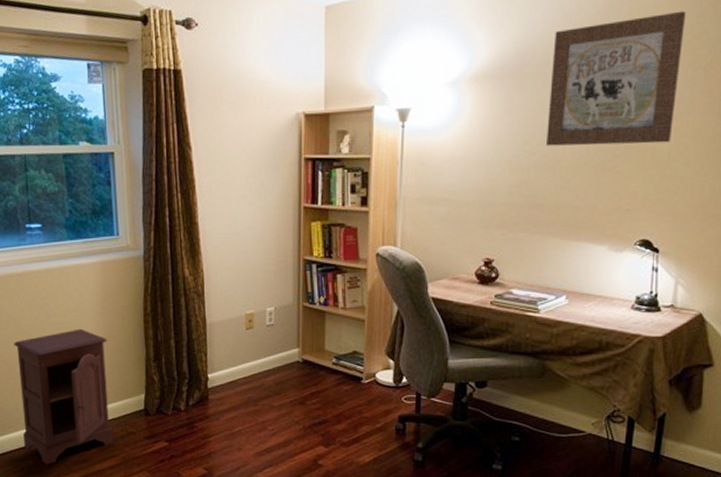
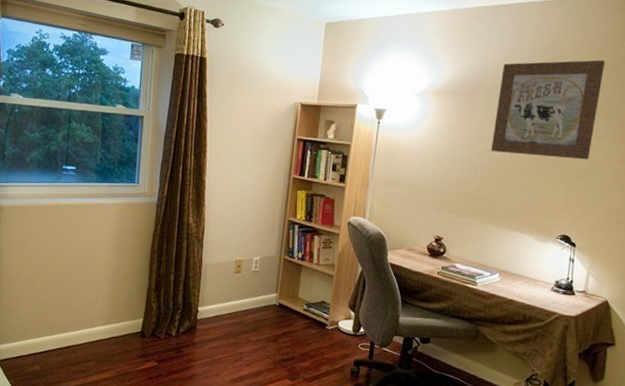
nightstand: present [14,328,114,465] -> none [34,257,118,372]

